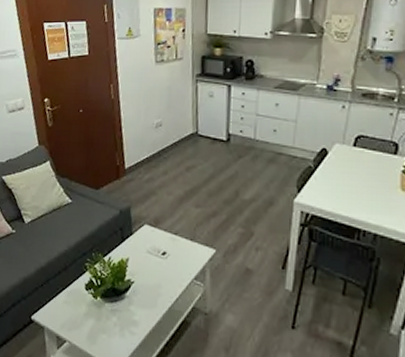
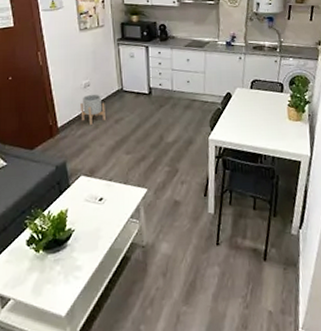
planter: none [149,135,177,170] -> present [80,94,105,125]

